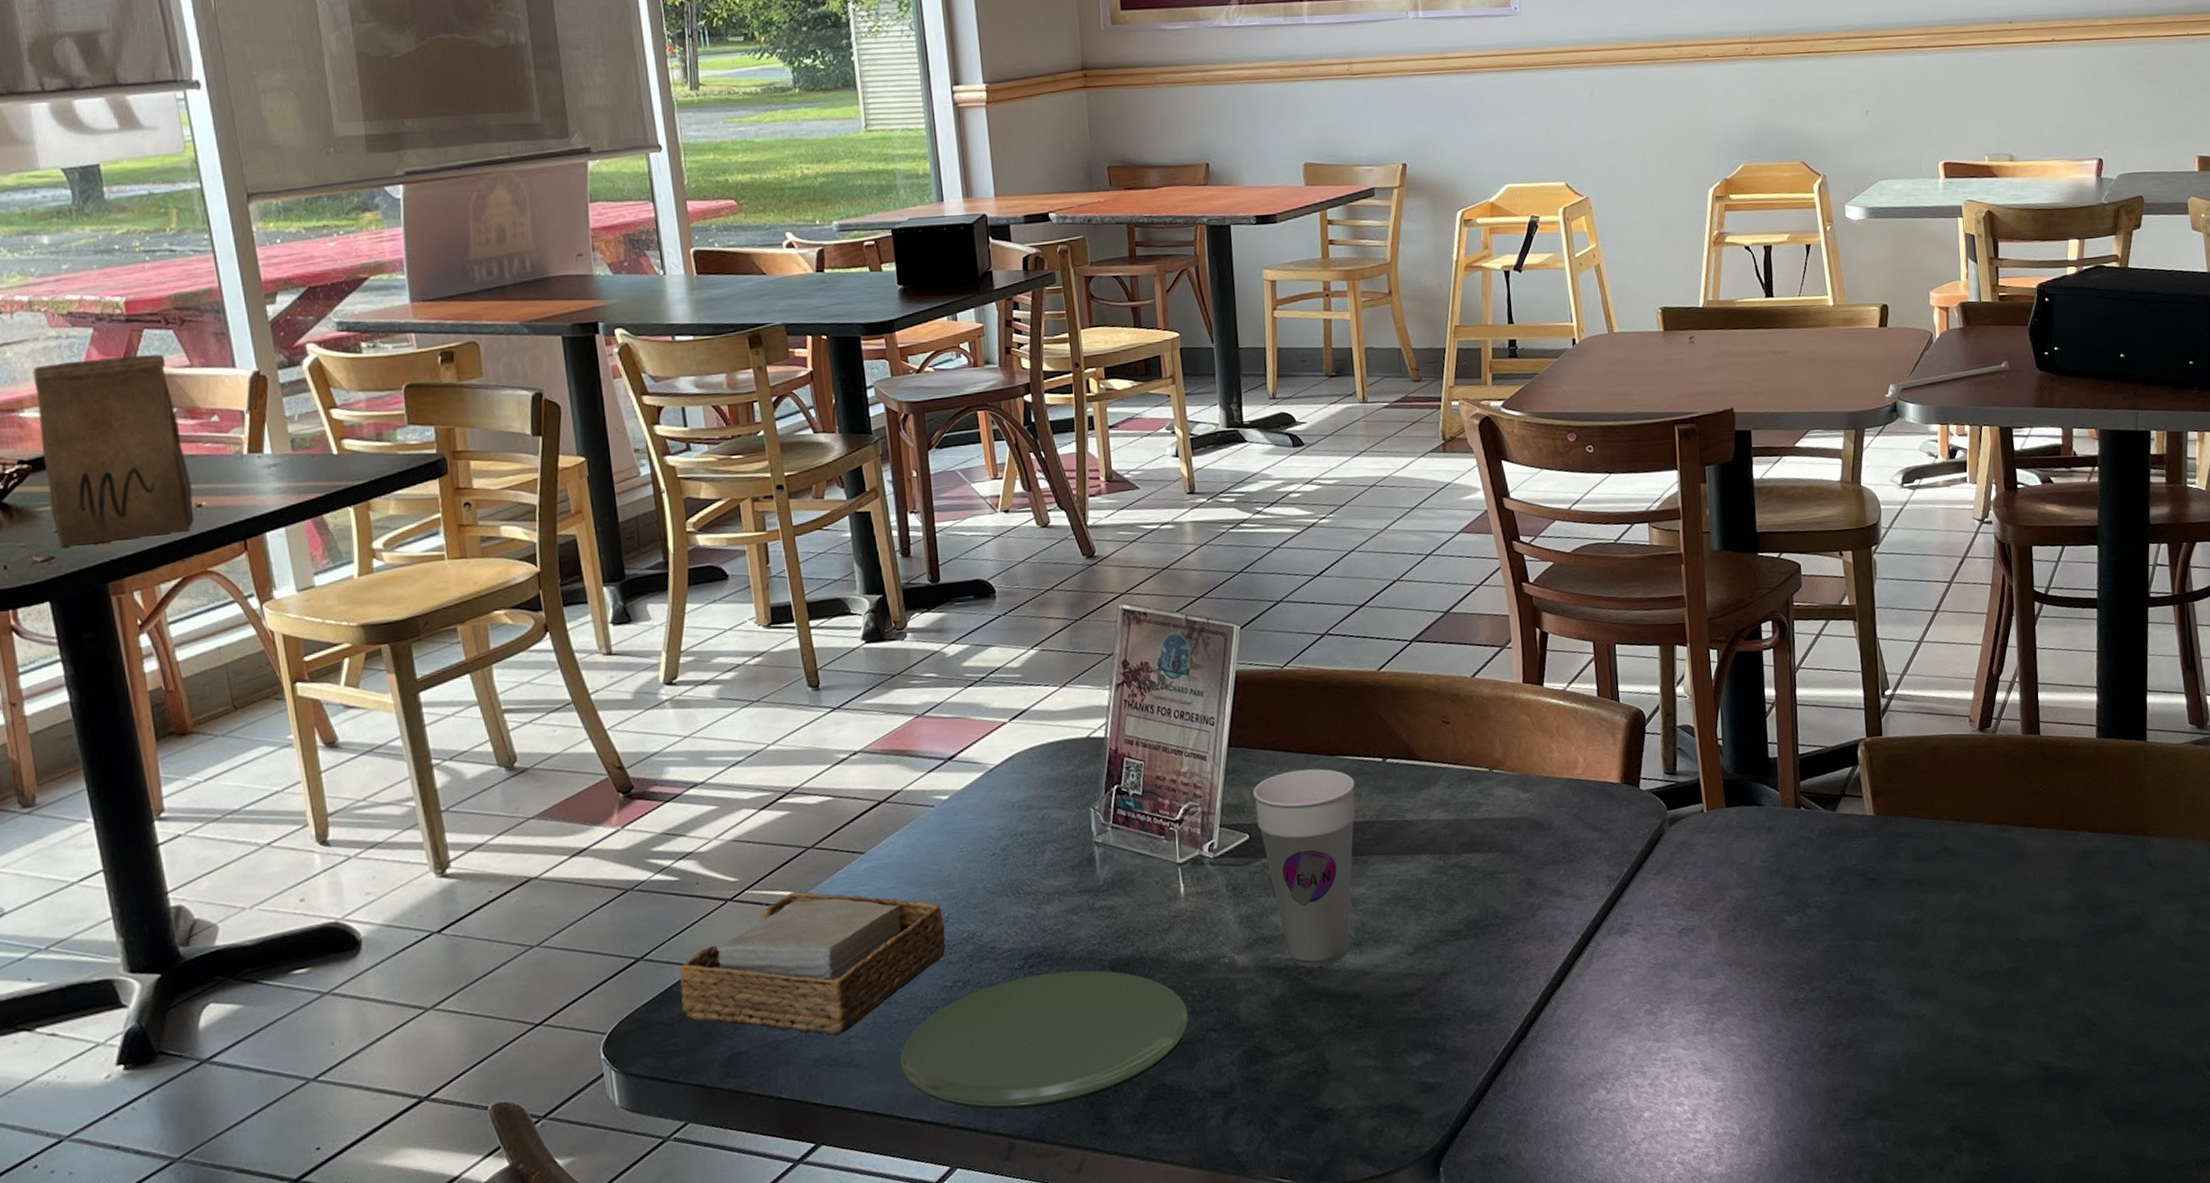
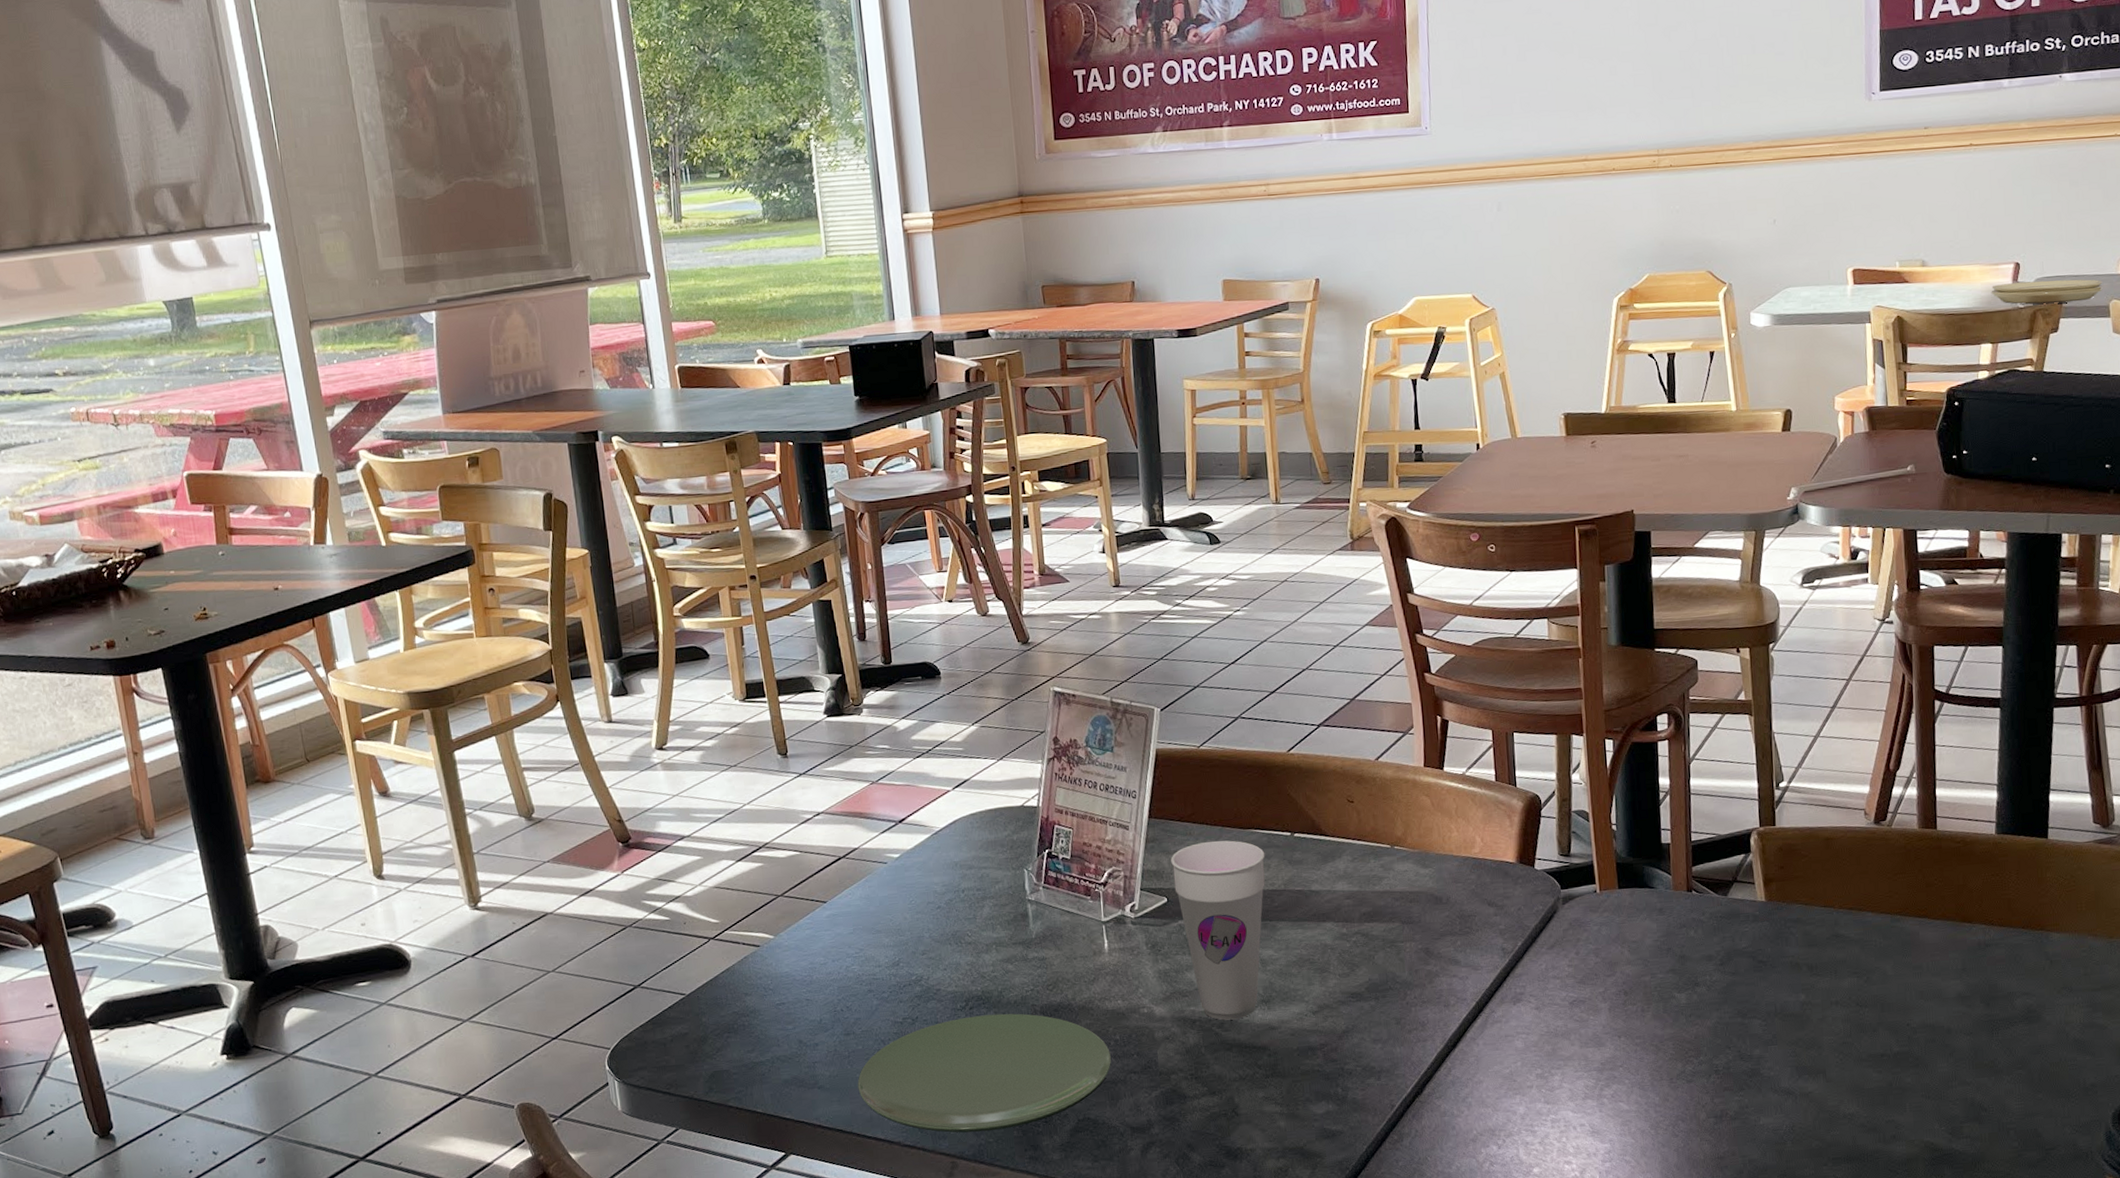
paper bag: present [33,354,195,547] -> none [144,459,273,623]
napkin holder: present [679,892,946,1036] -> none [670,934,897,1060]
plate: none [2076,176,2181,201] -> present [1991,279,2103,305]

